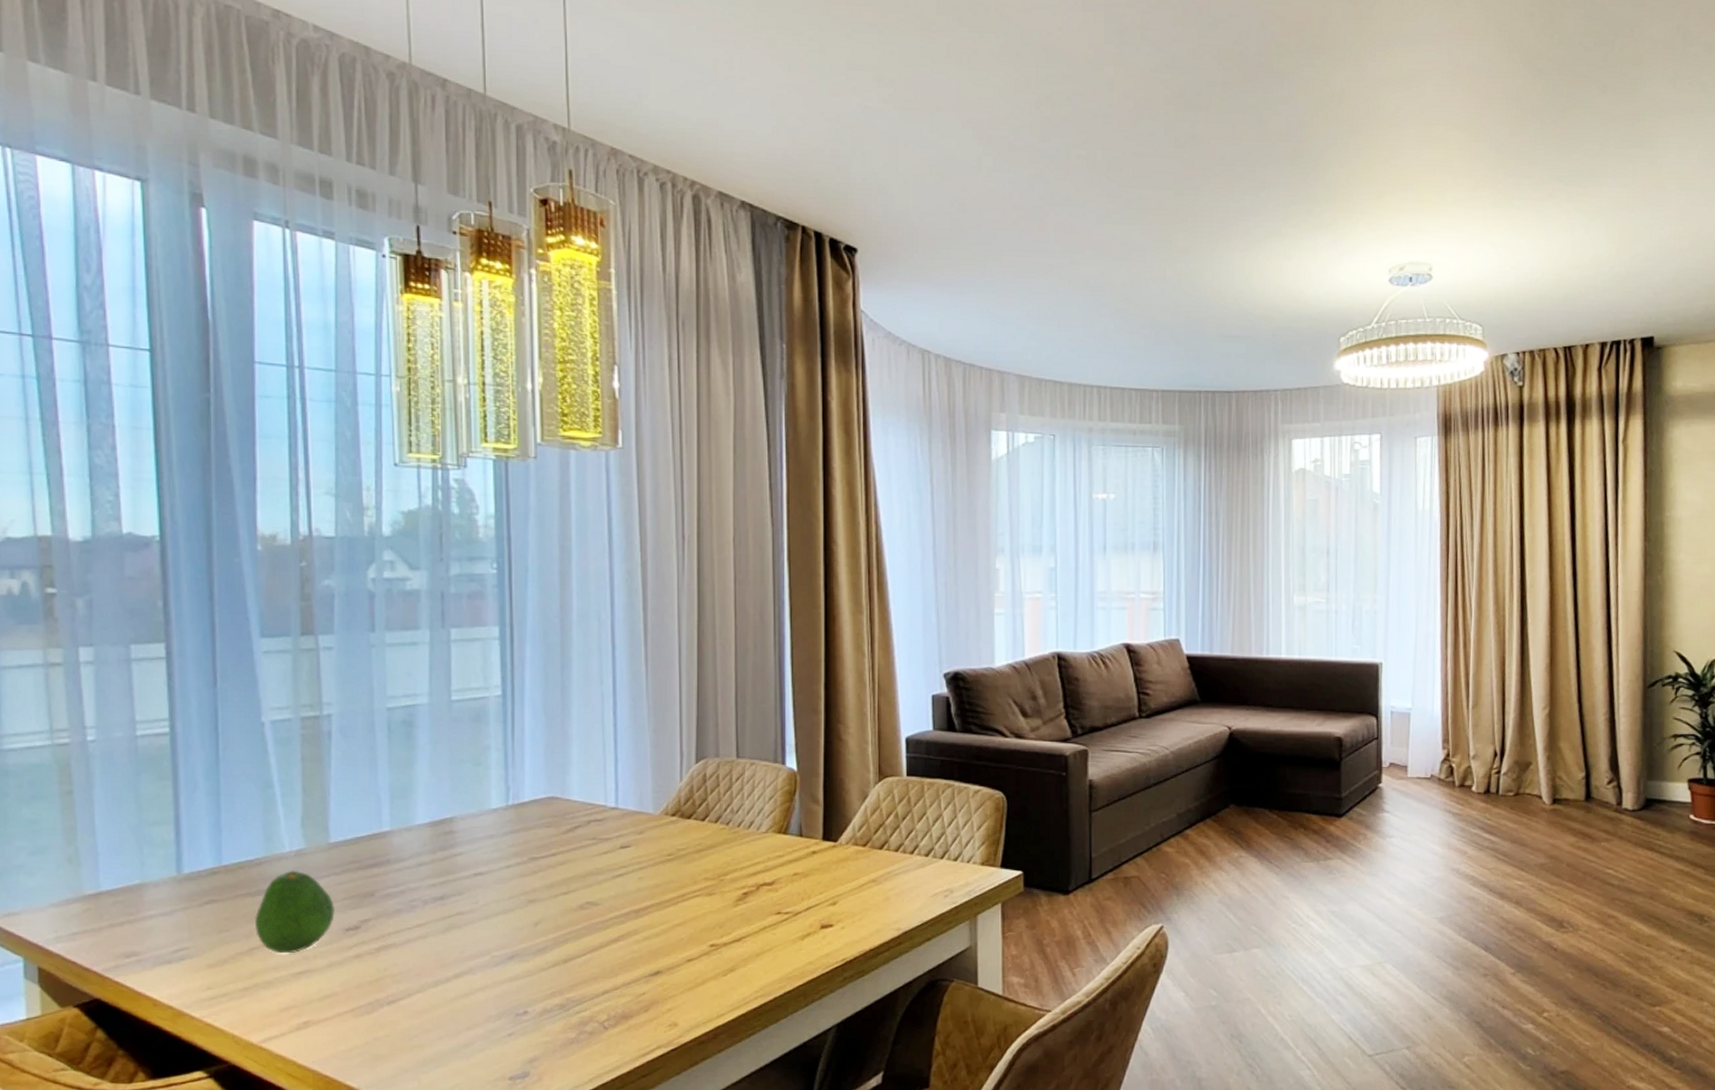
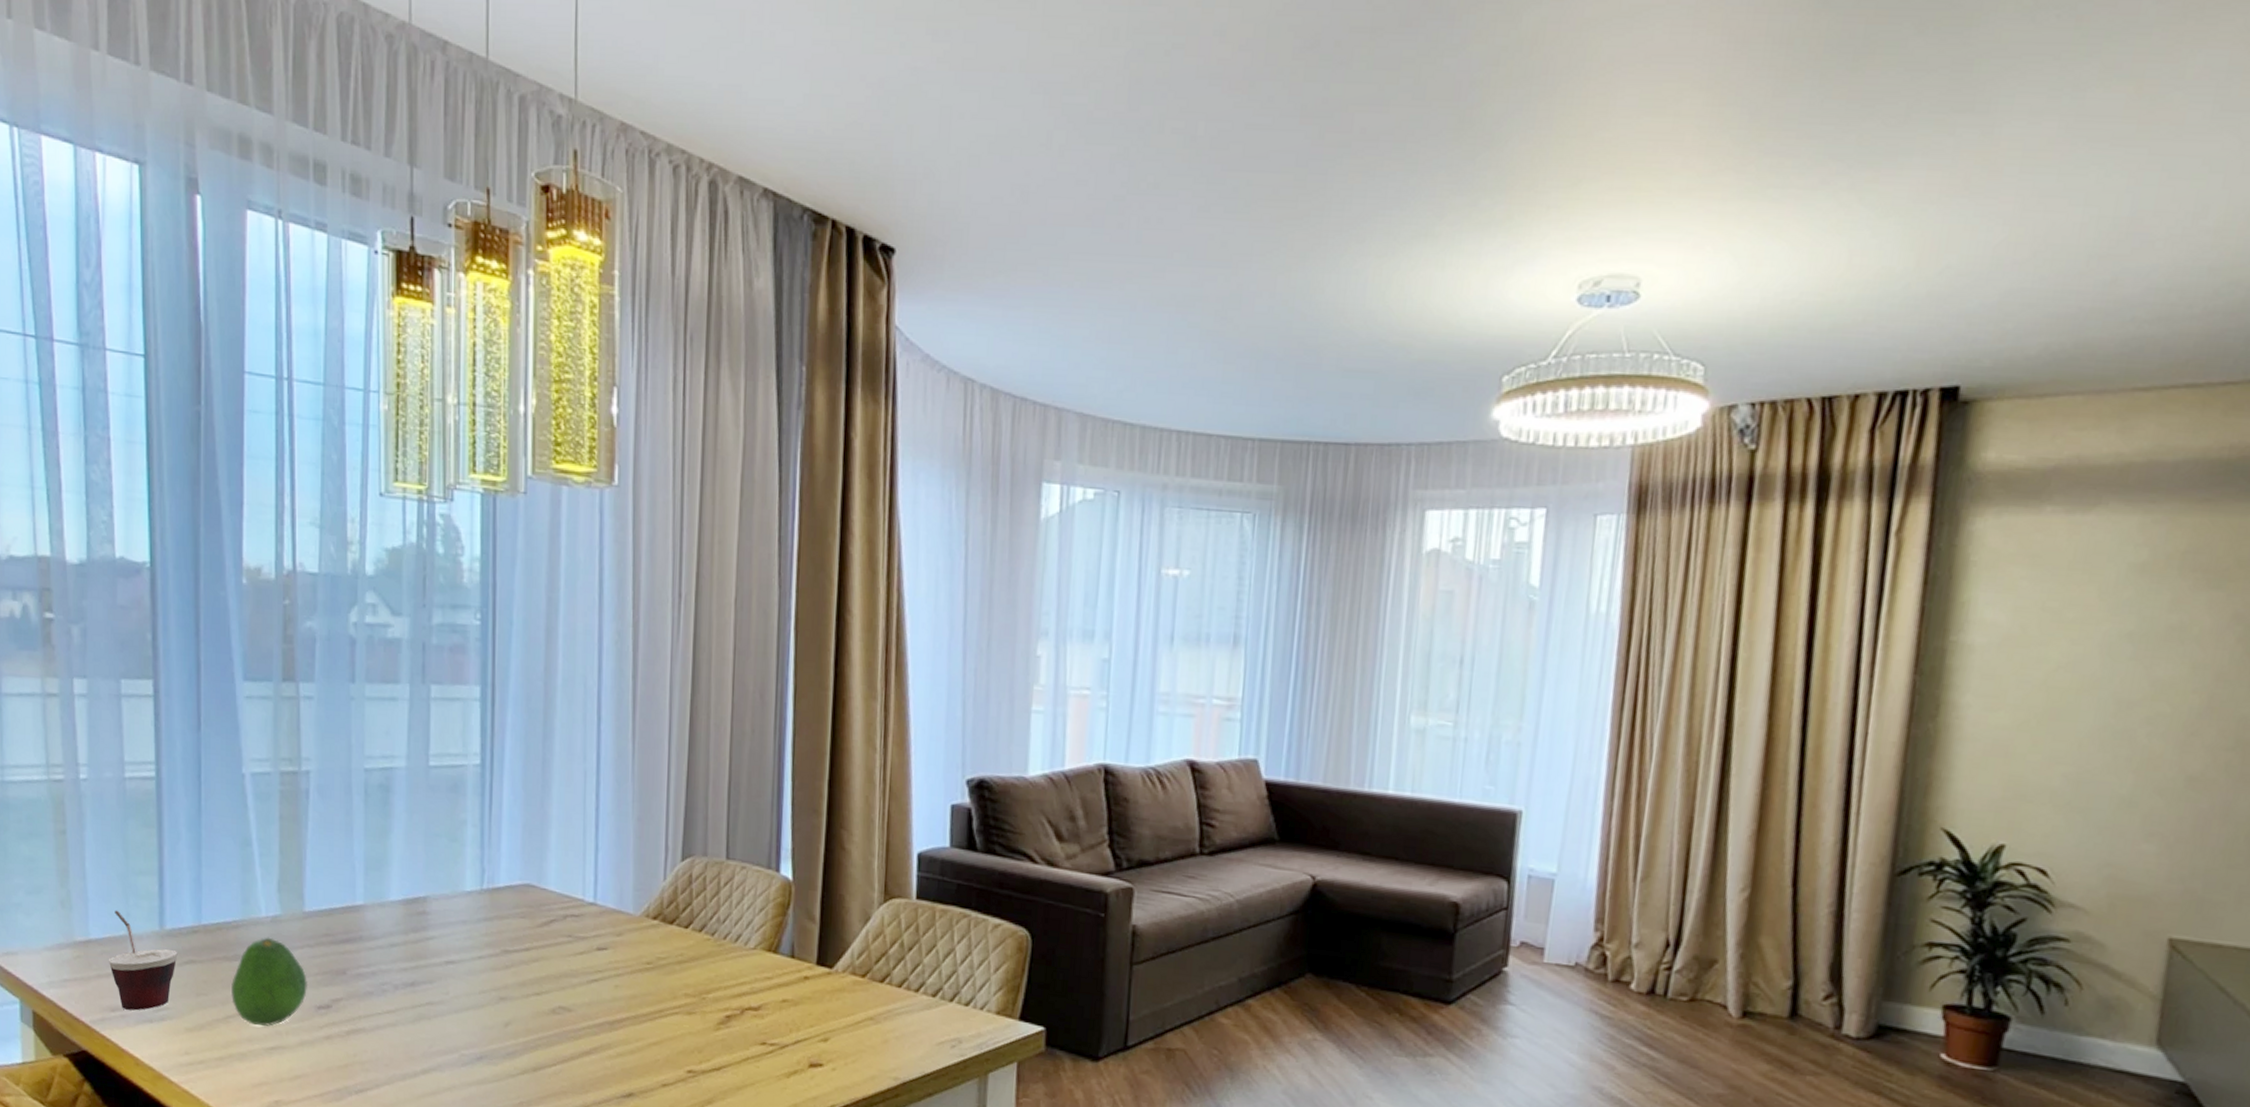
cup: none [121,861,197,954] -> present [108,910,178,1011]

